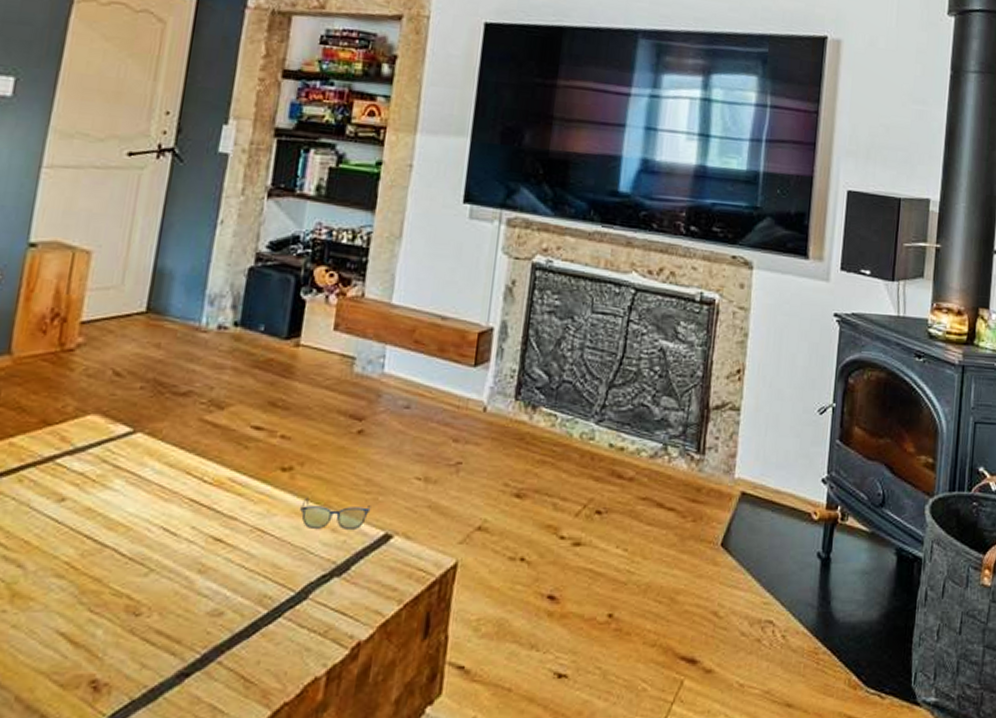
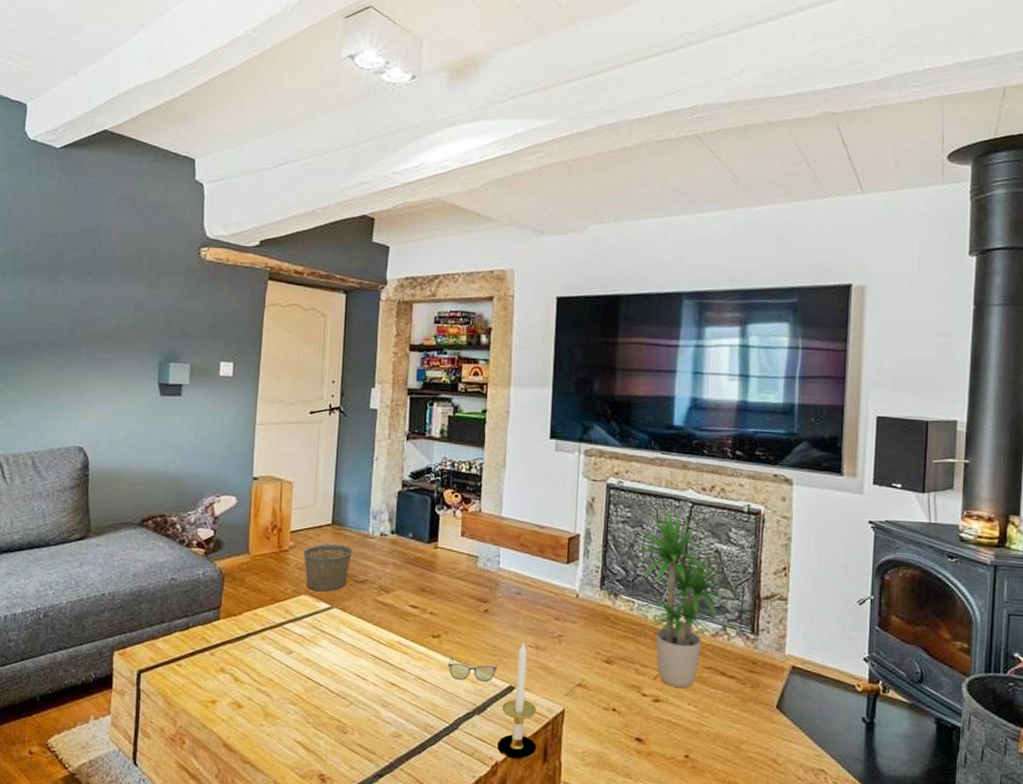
basket: none [96,340,175,409] -> present [302,544,353,592]
candle: none [360,471,420,636] -> present [496,640,537,760]
potted plant: none [551,292,682,525] -> present [627,506,736,688]

